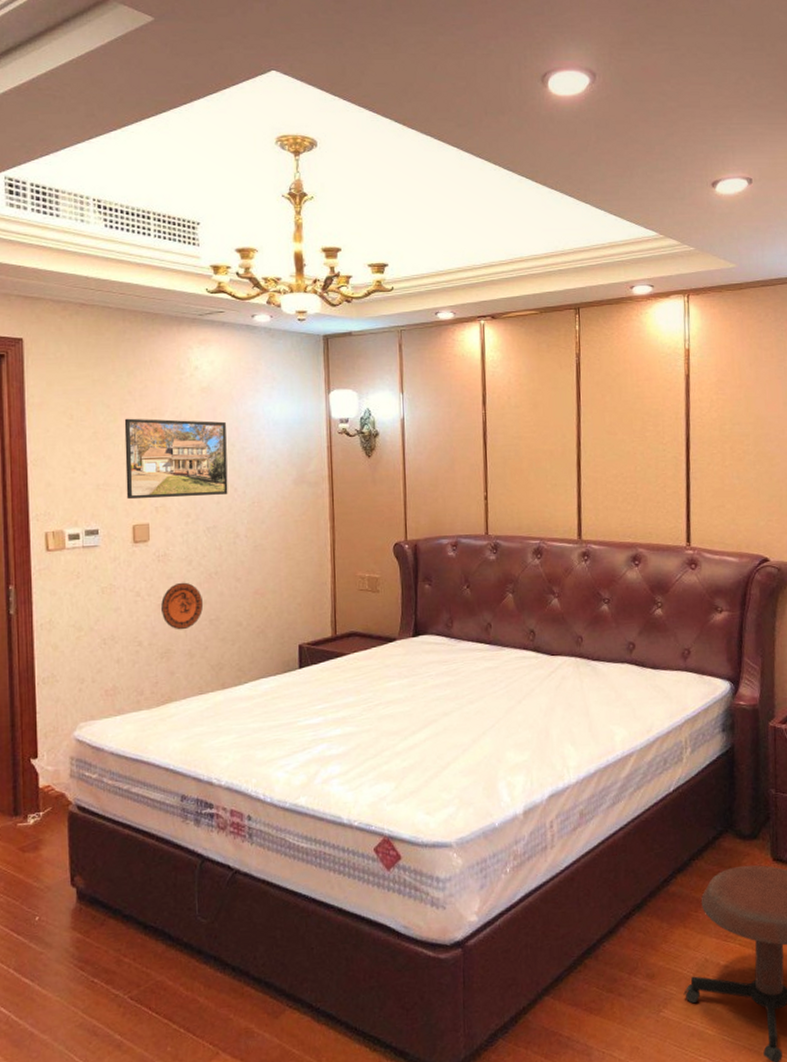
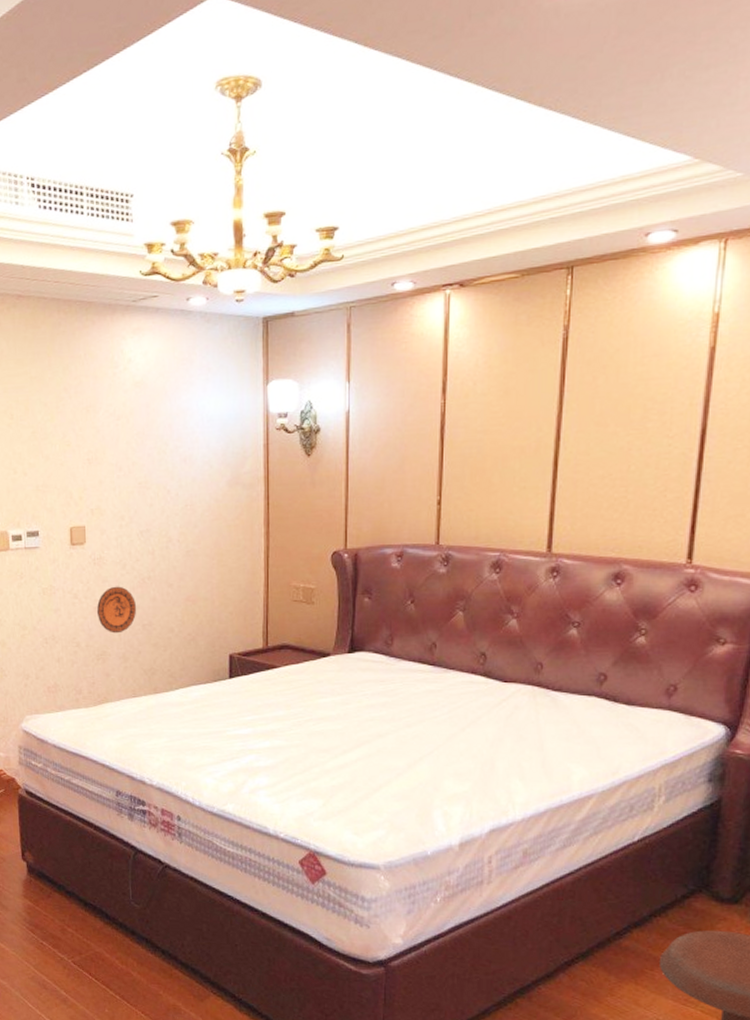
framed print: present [124,418,228,500] -> none [60,416,161,501]

